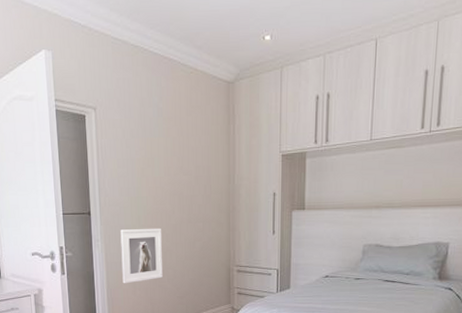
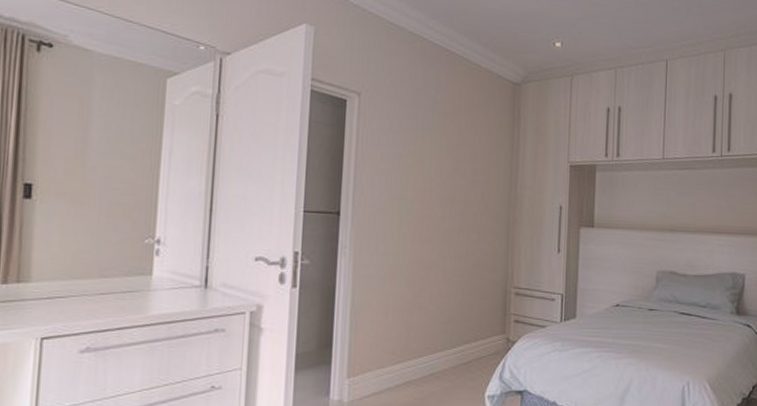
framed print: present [120,228,163,284] -> none [372,236,427,303]

